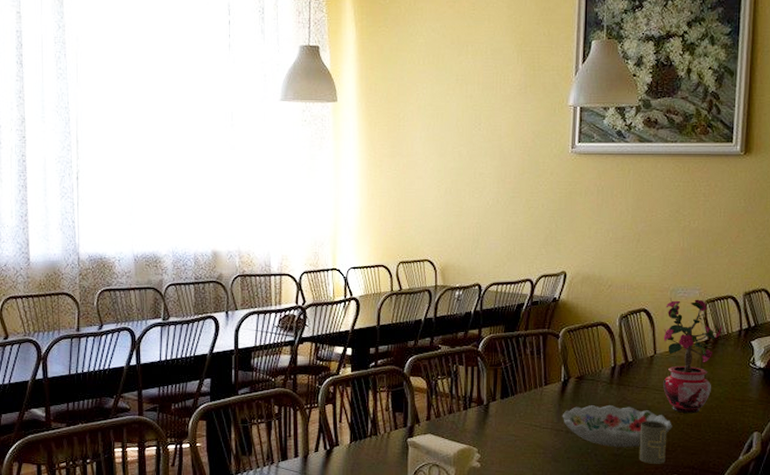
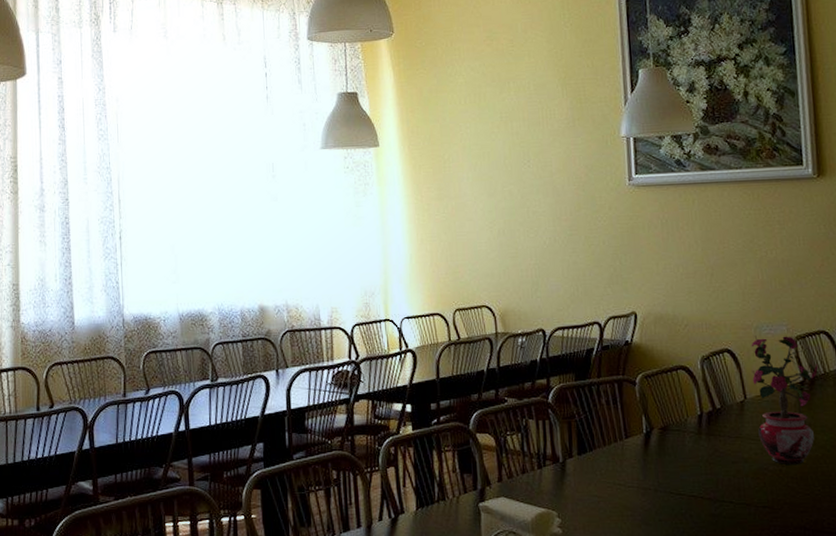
decorative bowl: present [562,404,672,448] -> none [648,457,775,507]
bottle: present [639,420,668,464] -> none [738,474,772,525]

